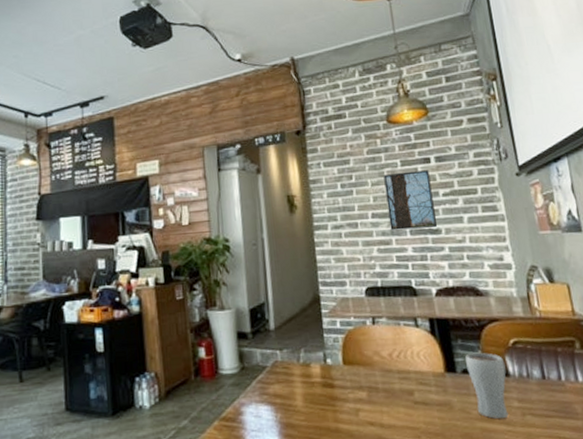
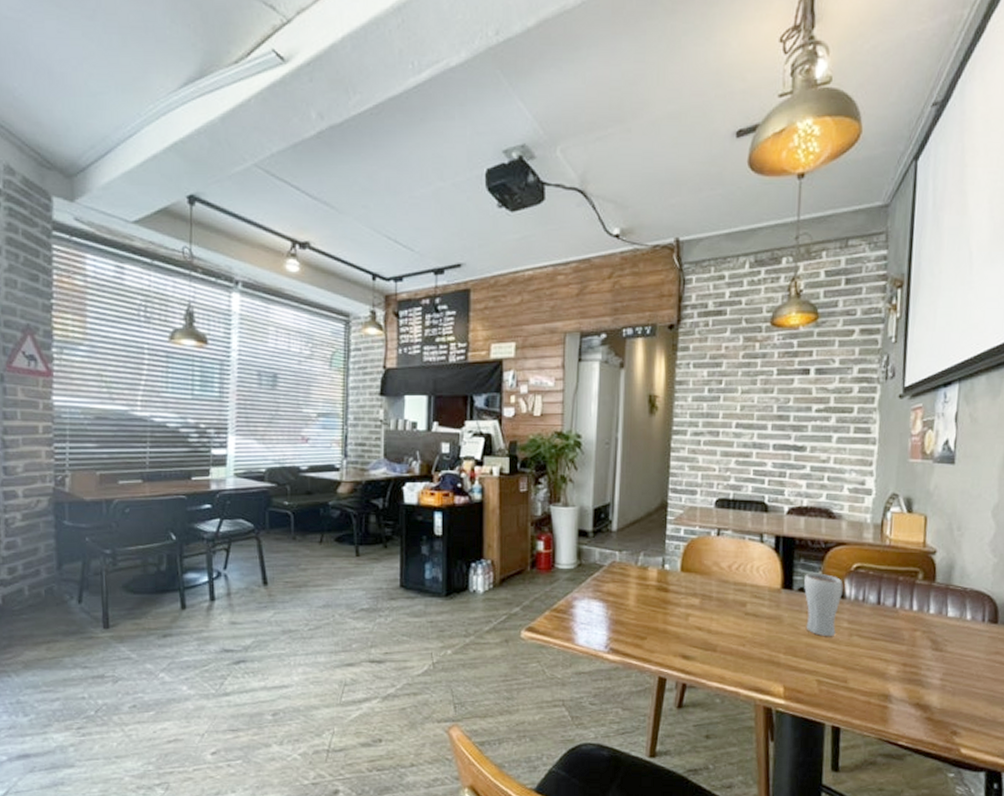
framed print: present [383,170,437,231] -> none [753,382,806,444]

